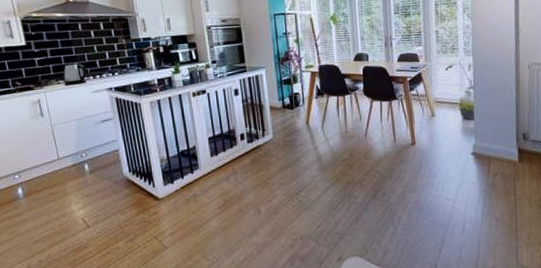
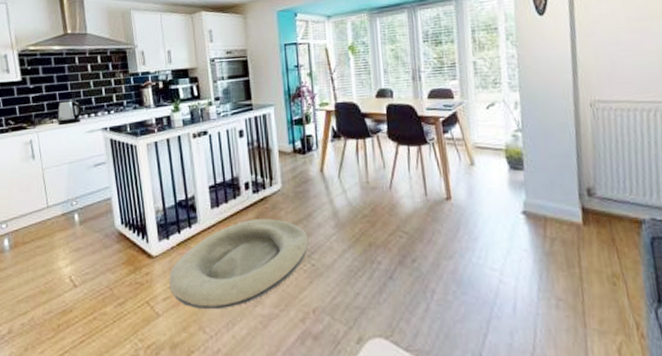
dog bed: none [174,164,297,241] -> present [169,219,309,310]

